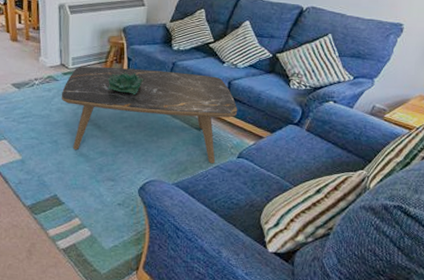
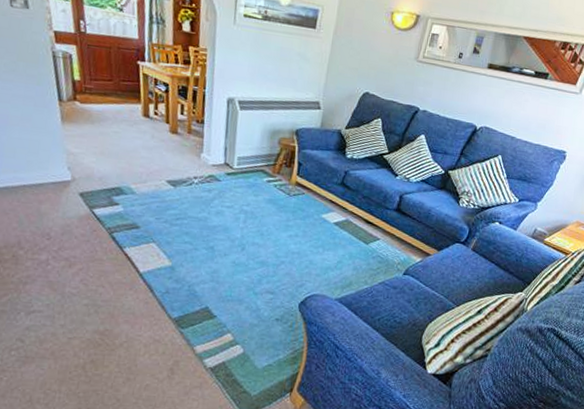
coffee table: present [61,67,238,163] -> none [222,167,408,279]
decorative bowl: present [108,72,143,94] -> none [274,177,313,202]

